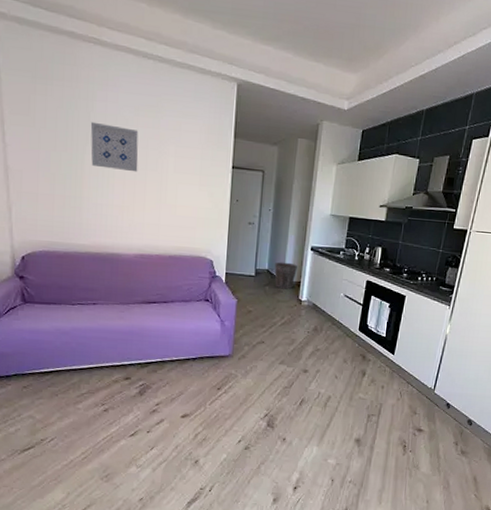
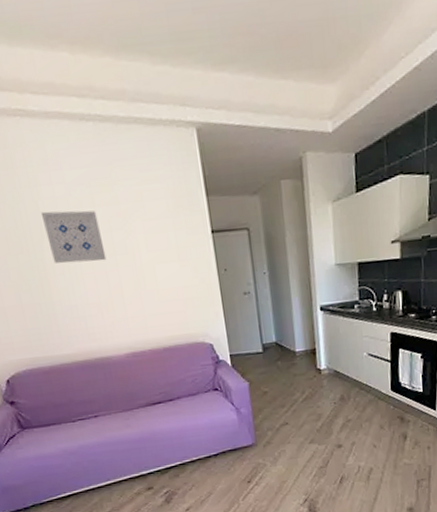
waste bin: present [274,262,297,290] -> none [283,329,309,361]

